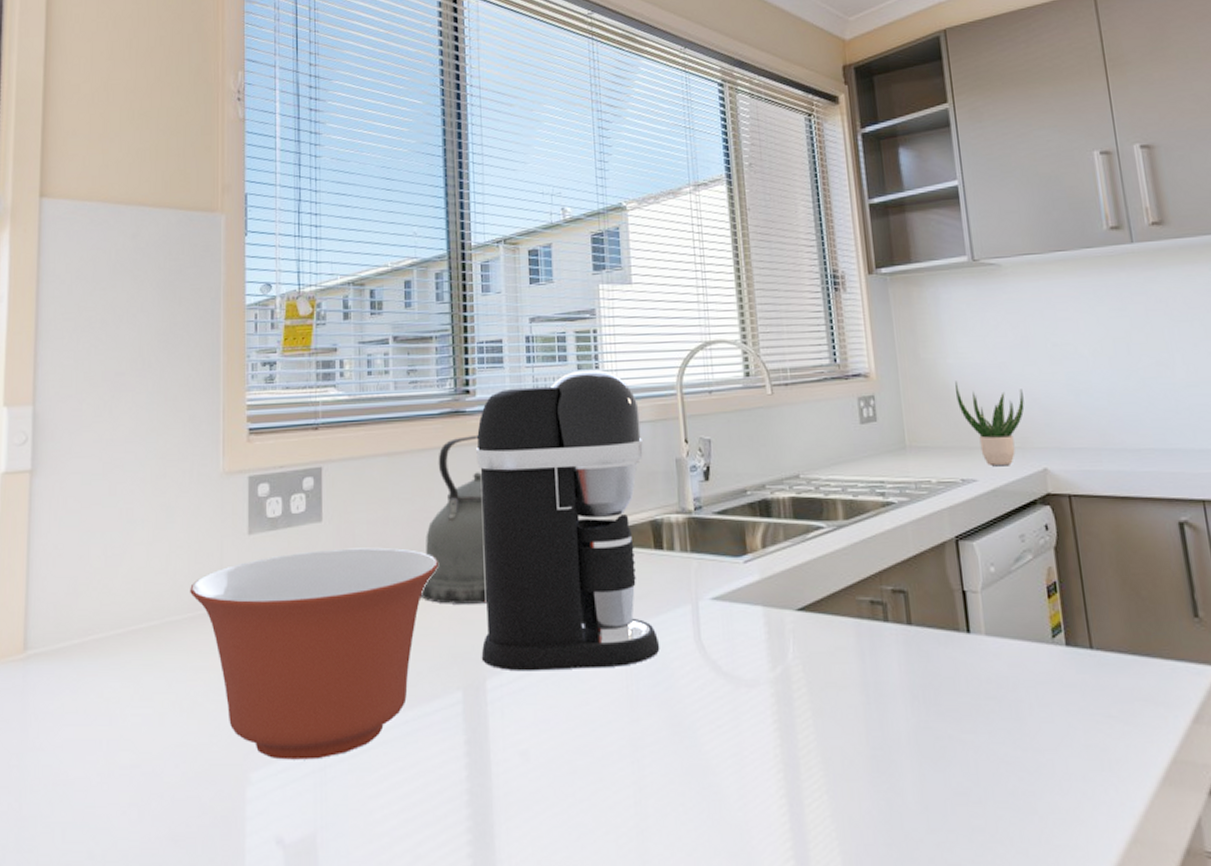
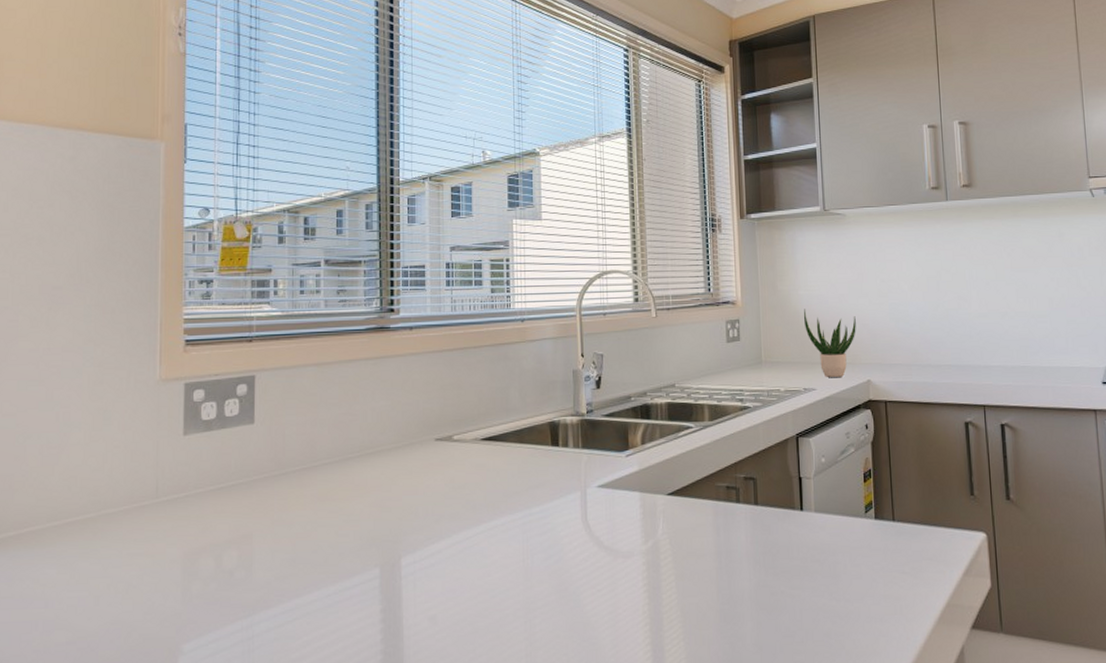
mixing bowl: present [190,547,438,760] -> none [126,446,361,632]
kettle: present [420,436,488,604] -> none [344,349,405,495]
coffee maker: present [476,370,660,672] -> none [397,294,553,550]

